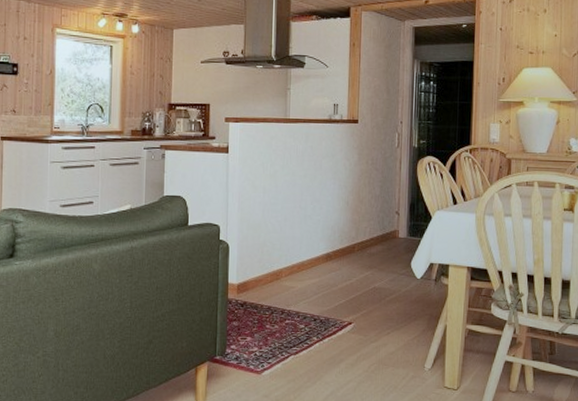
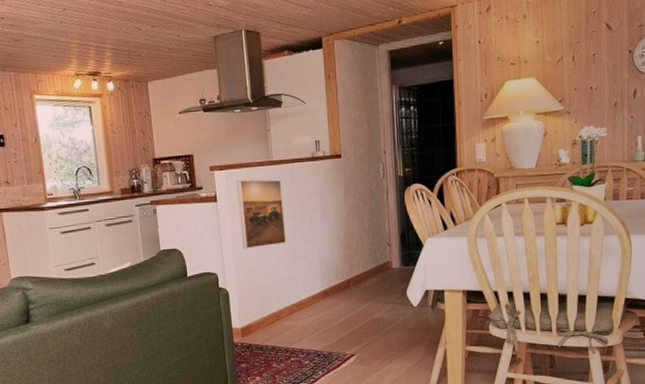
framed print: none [249,134,295,204] -> present [236,179,286,249]

